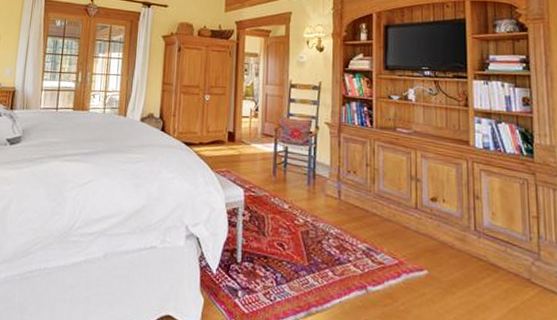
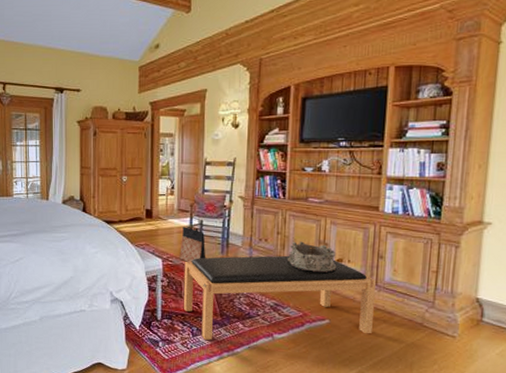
bag: none [263,153,292,194] -> present [179,227,206,262]
bench: none [266,189,476,291] -> present [183,255,376,340]
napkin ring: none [379,175,431,214] -> present [288,241,337,273]

